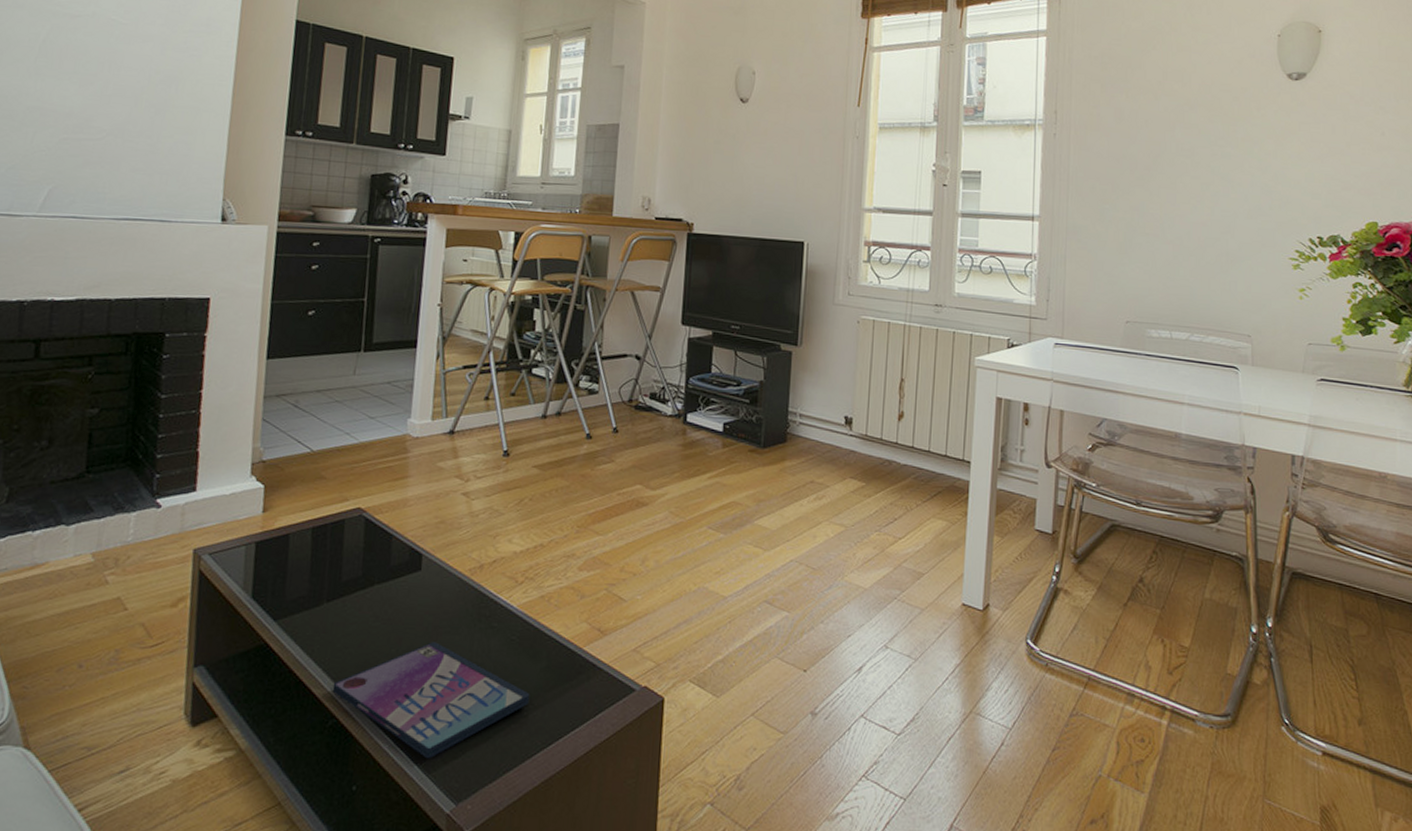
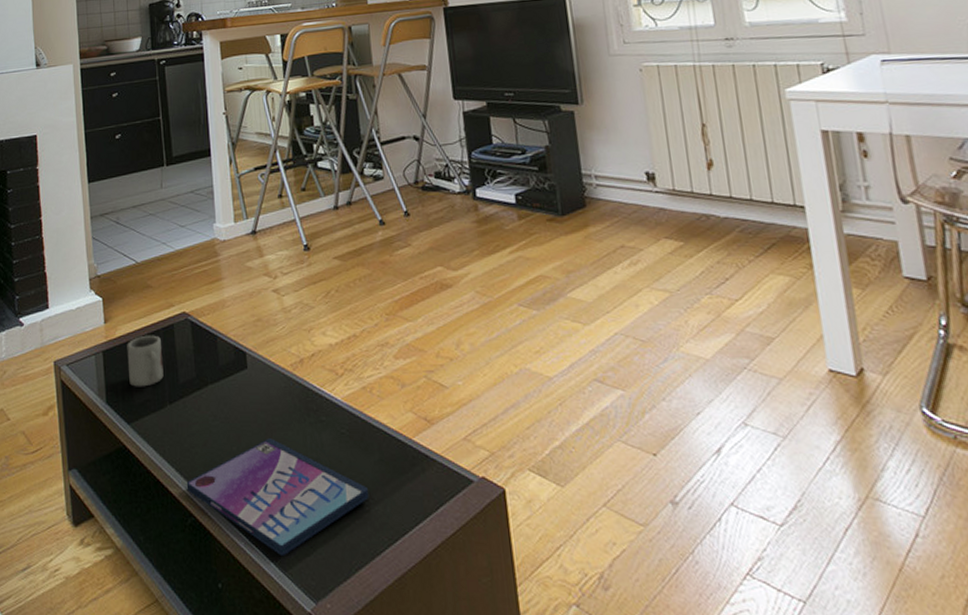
cup: none [283,528,328,583] -> present [127,335,164,387]

